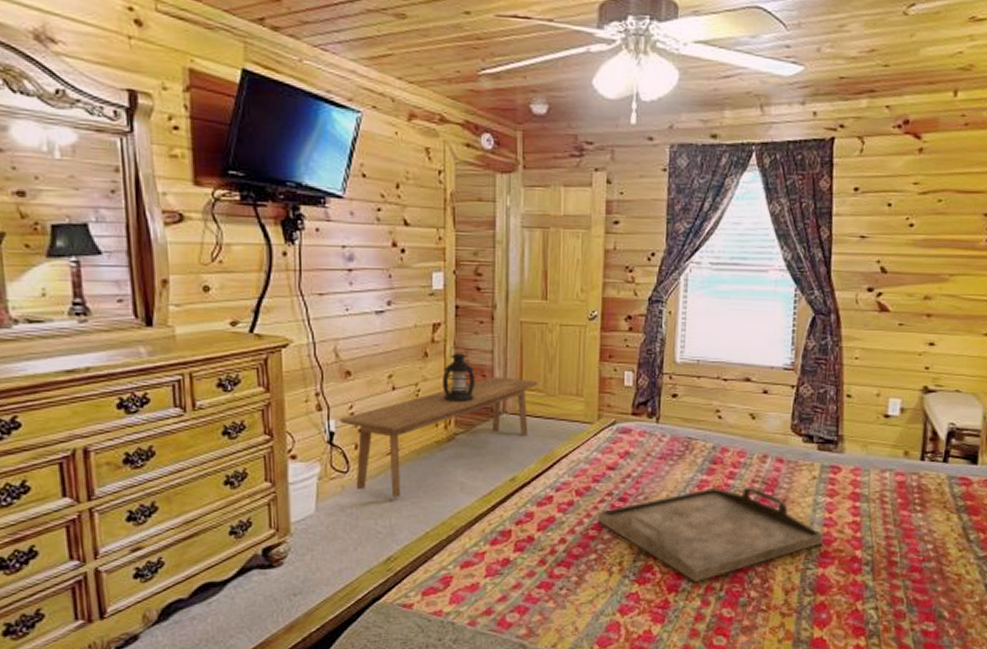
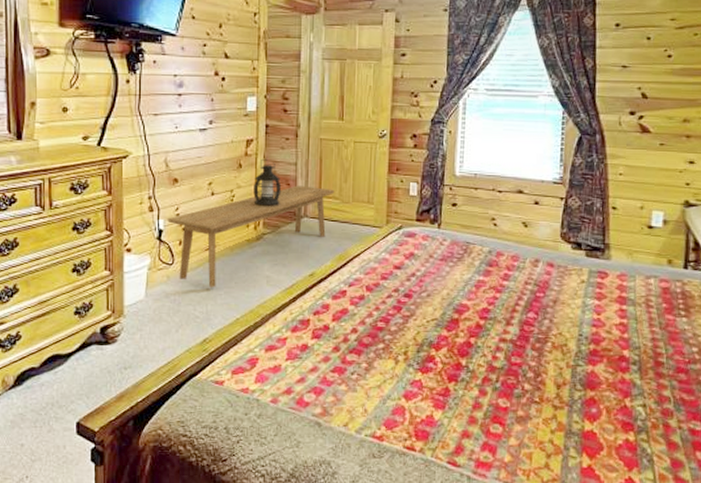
serving tray: present [598,487,824,582] -> none [386,287,593,373]

